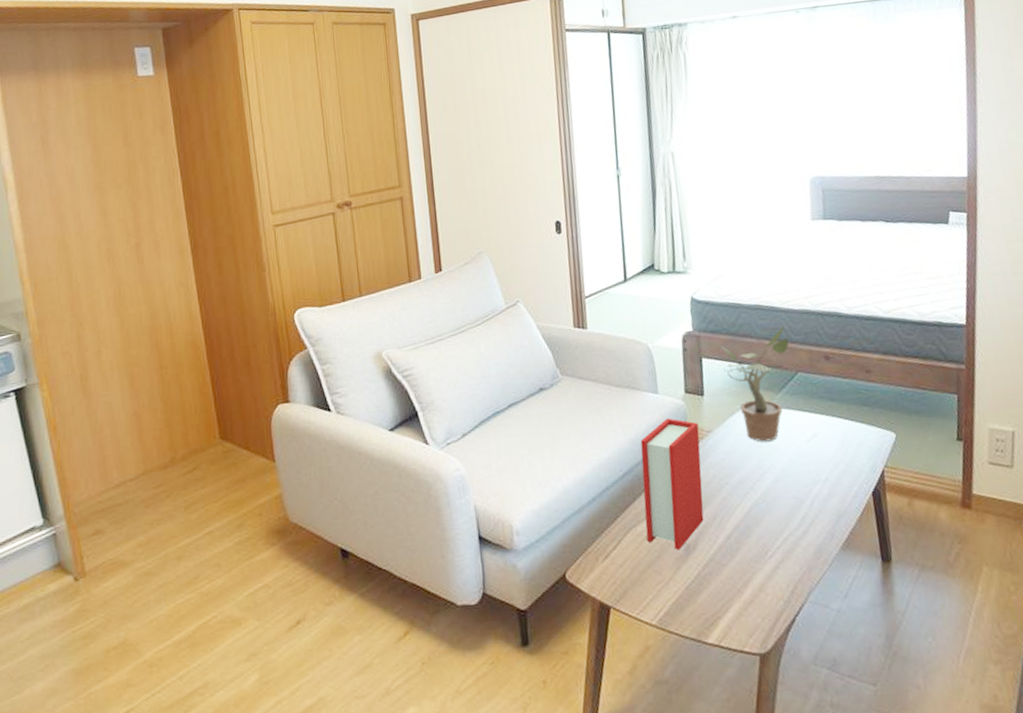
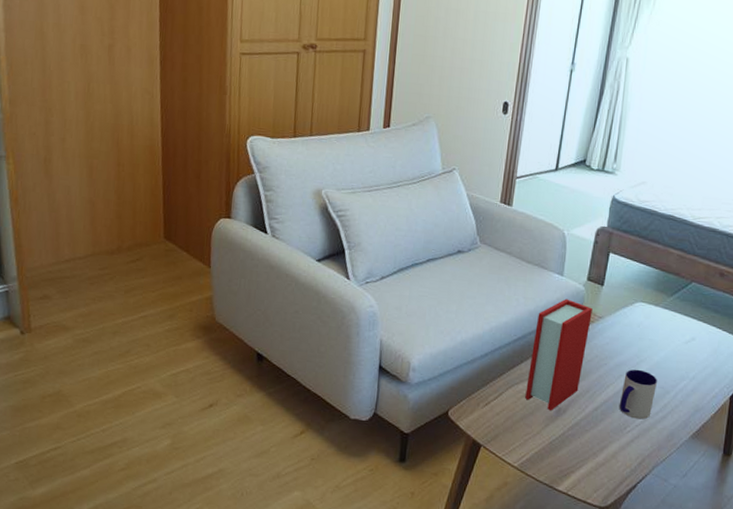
potted plant: present [721,325,789,442] -> none [627,238,692,337]
mug: none [751,482,791,540] -> present [619,369,657,420]

